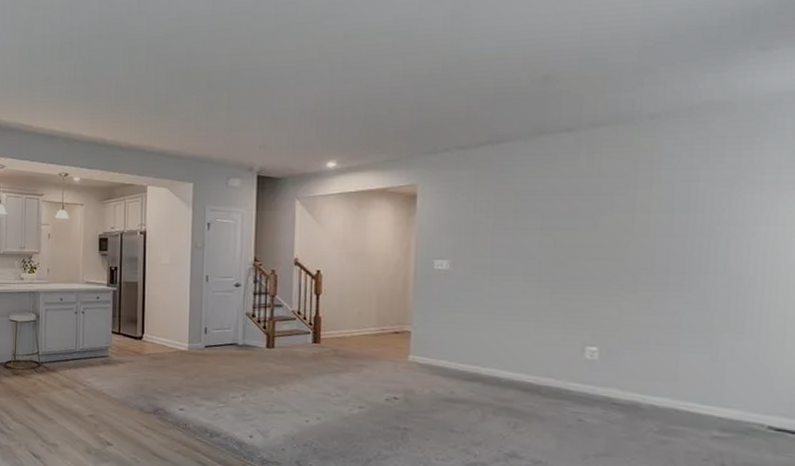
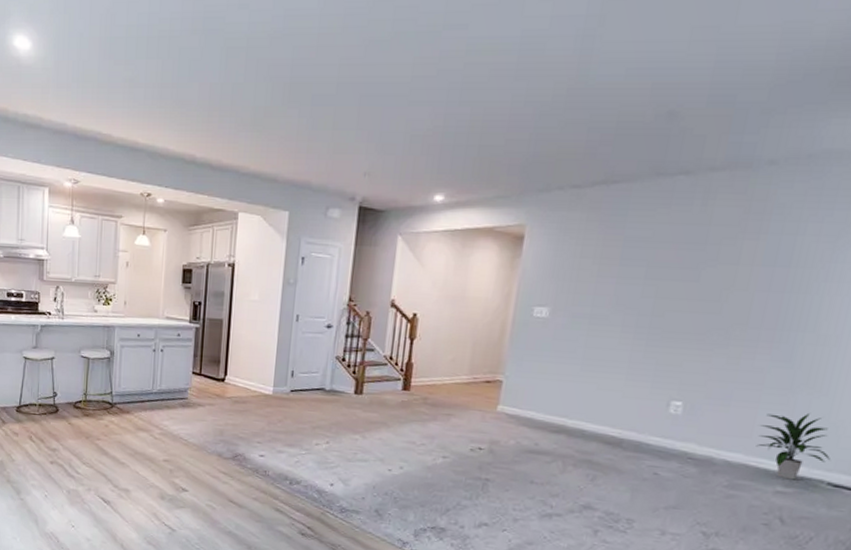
indoor plant: none [683,356,766,424] -> present [756,413,830,480]

